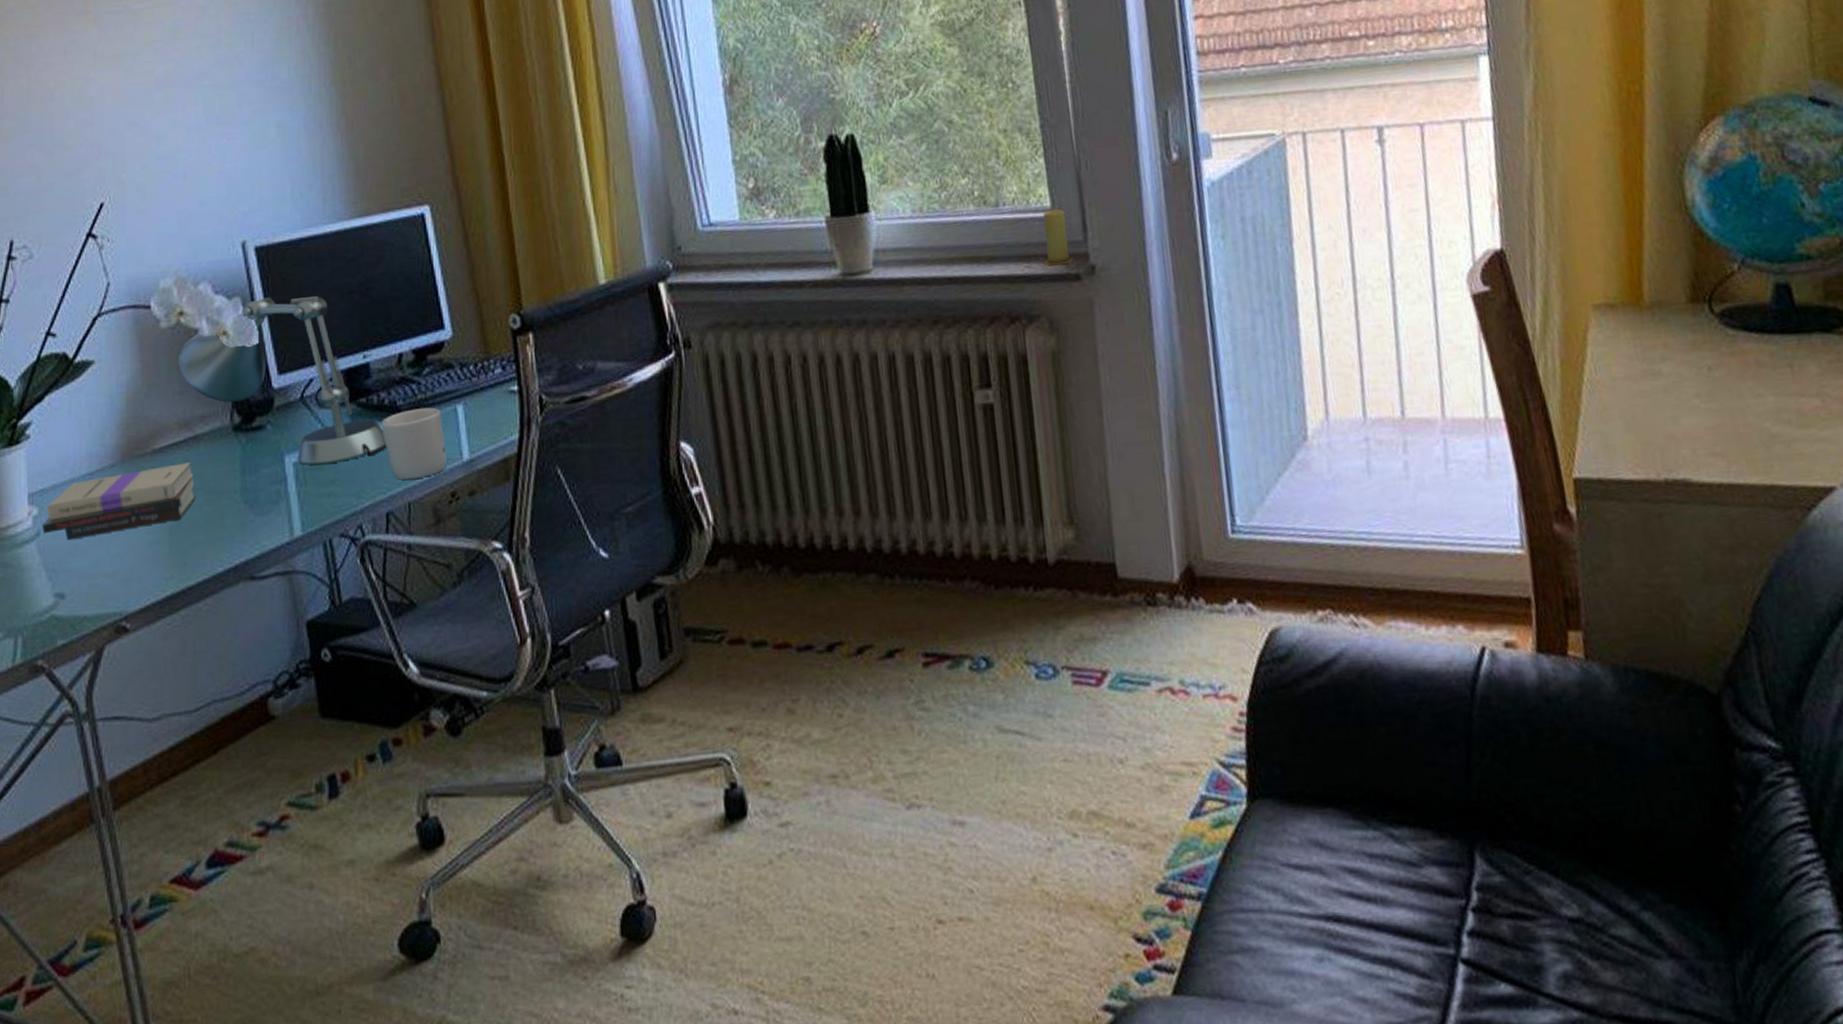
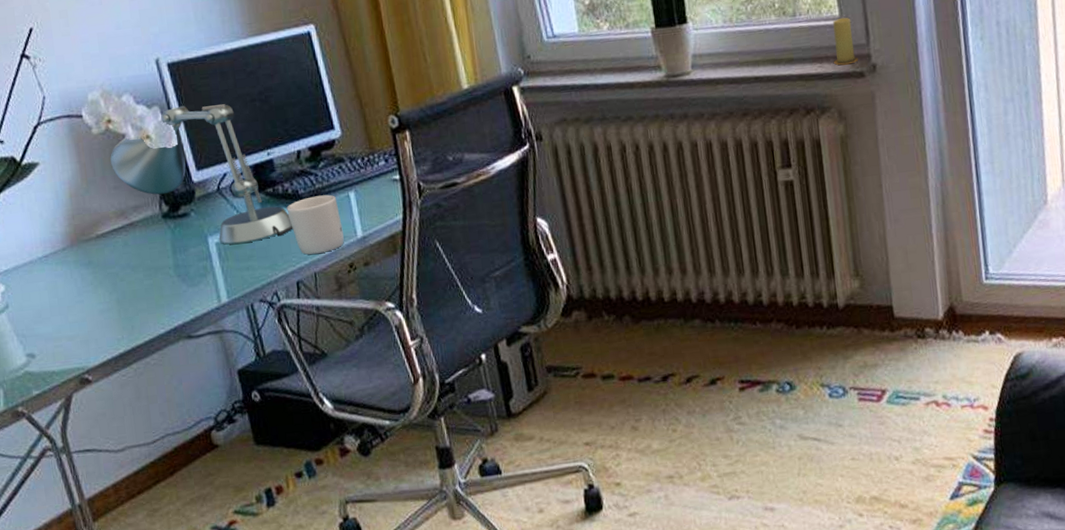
books: present [42,462,197,541] -> none [10,245,137,311]

